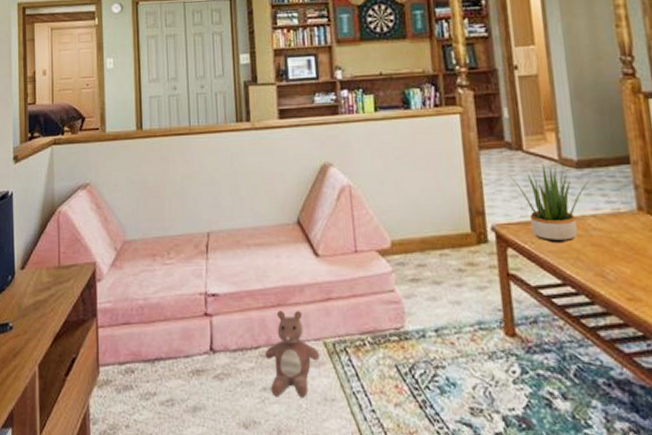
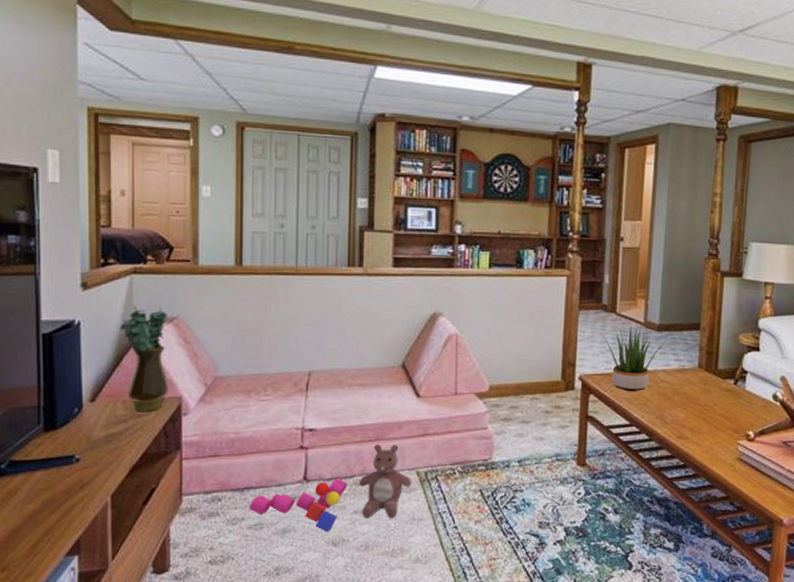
vase: none [44,174,85,278] -> present [120,305,169,411]
toy blocks: none [160,349,254,412] -> present [249,478,348,532]

